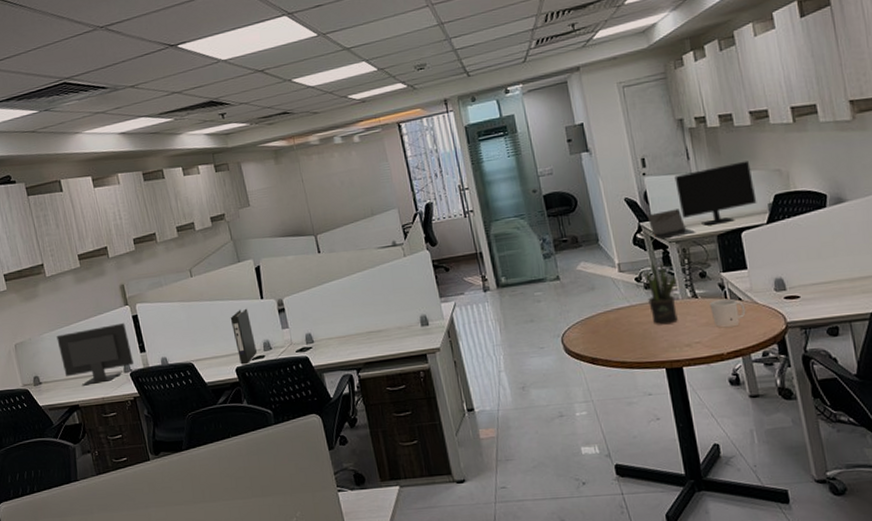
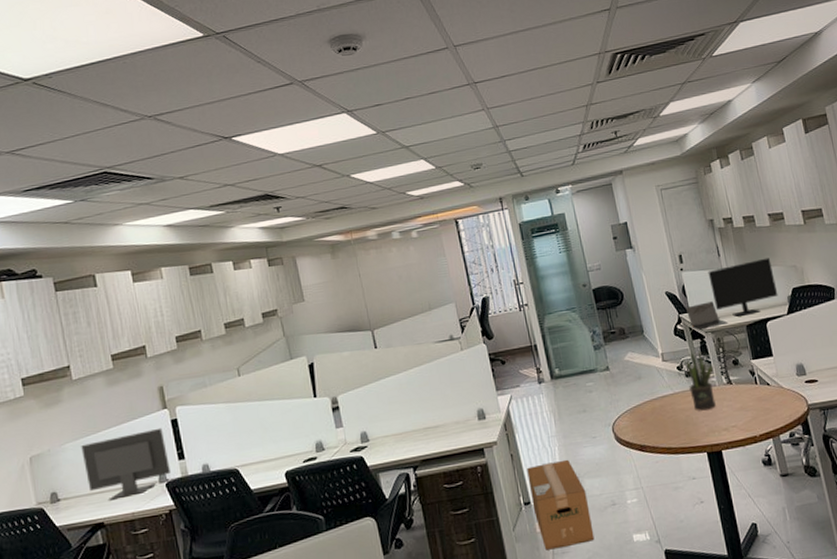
binder: present [230,308,258,365] -> none [280,407,309,468]
box: none [470,368,540,457] -> present [527,459,595,550]
mug: present [710,298,746,328] -> none [743,384,774,412]

